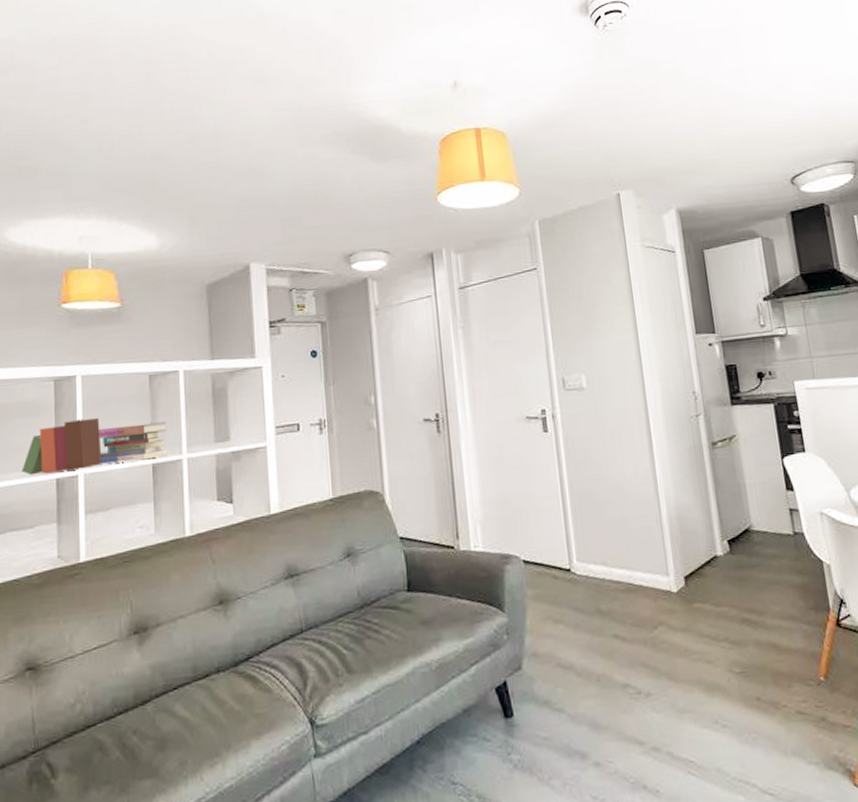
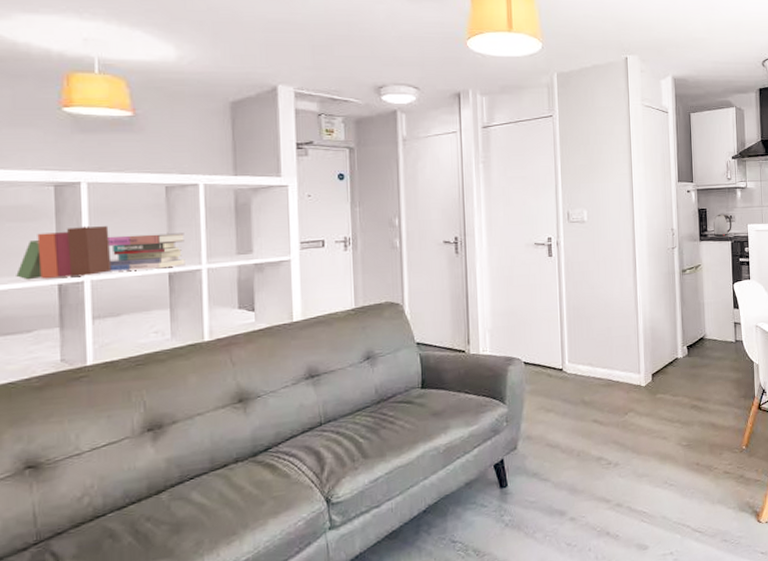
kettle: none [746,369,773,399] -> present [713,214,732,237]

